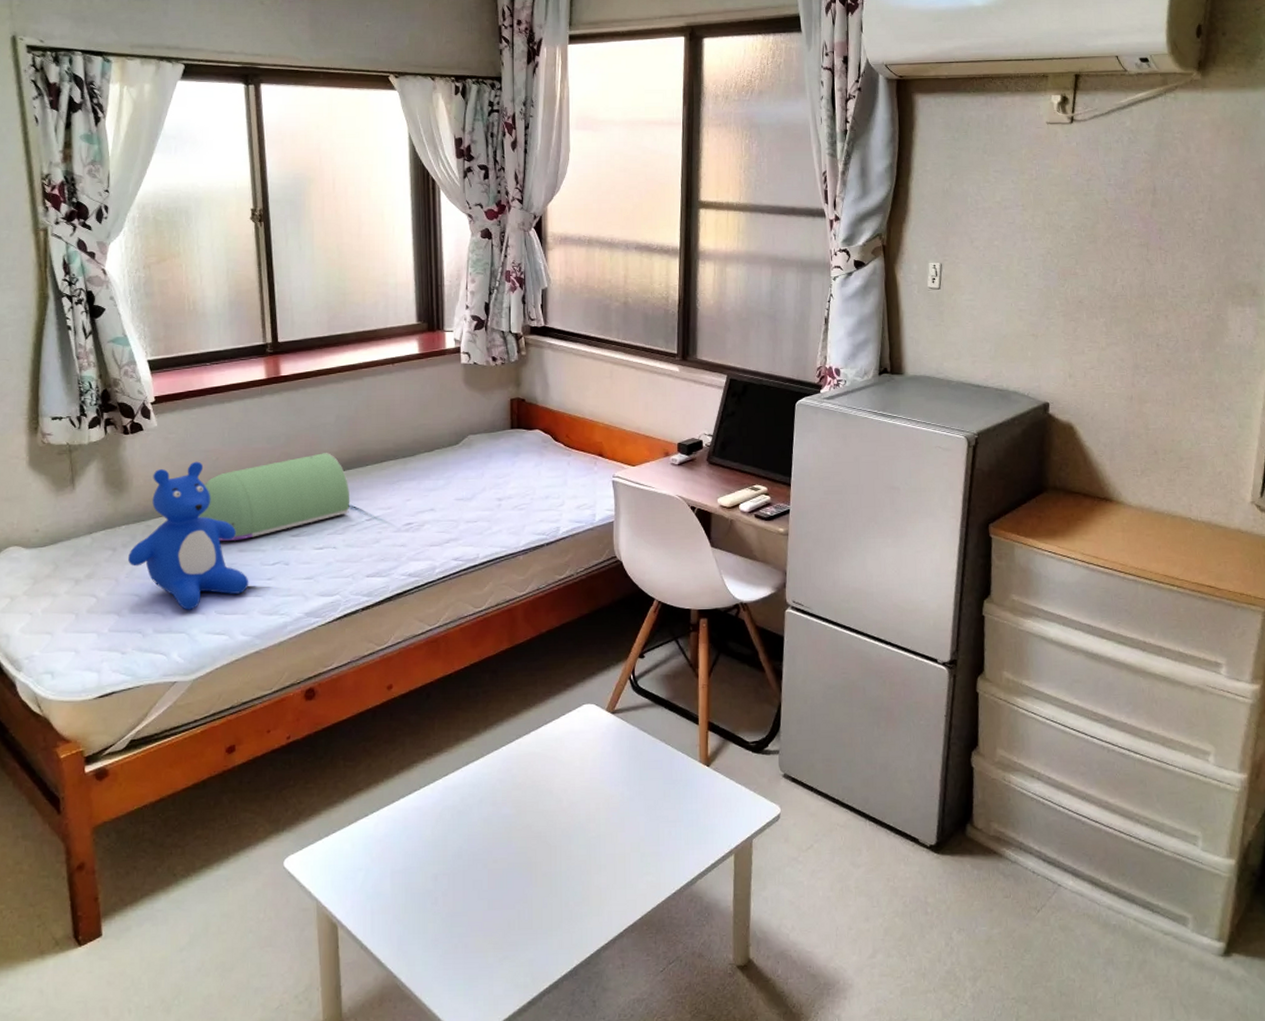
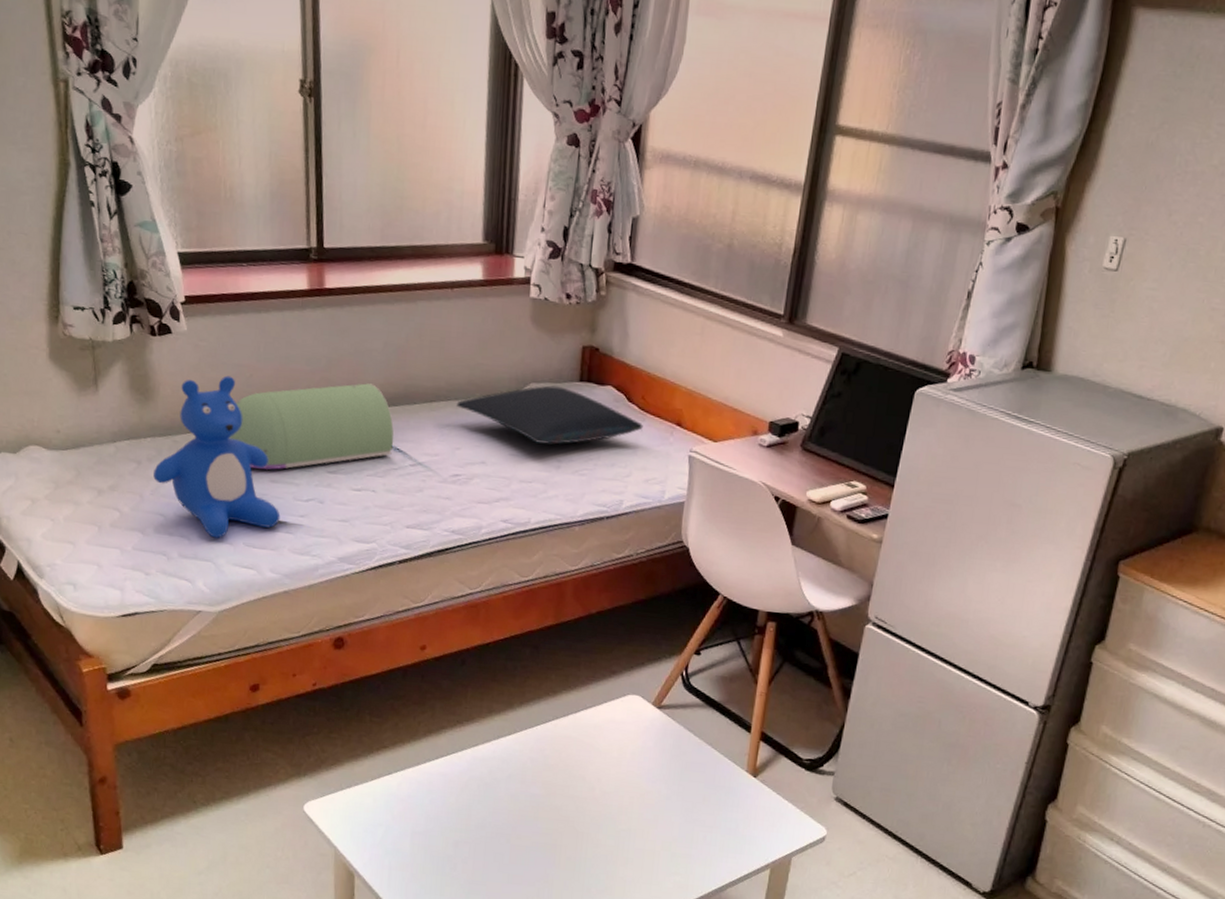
pillow: none [404,435,570,486] -> present [456,385,643,445]

